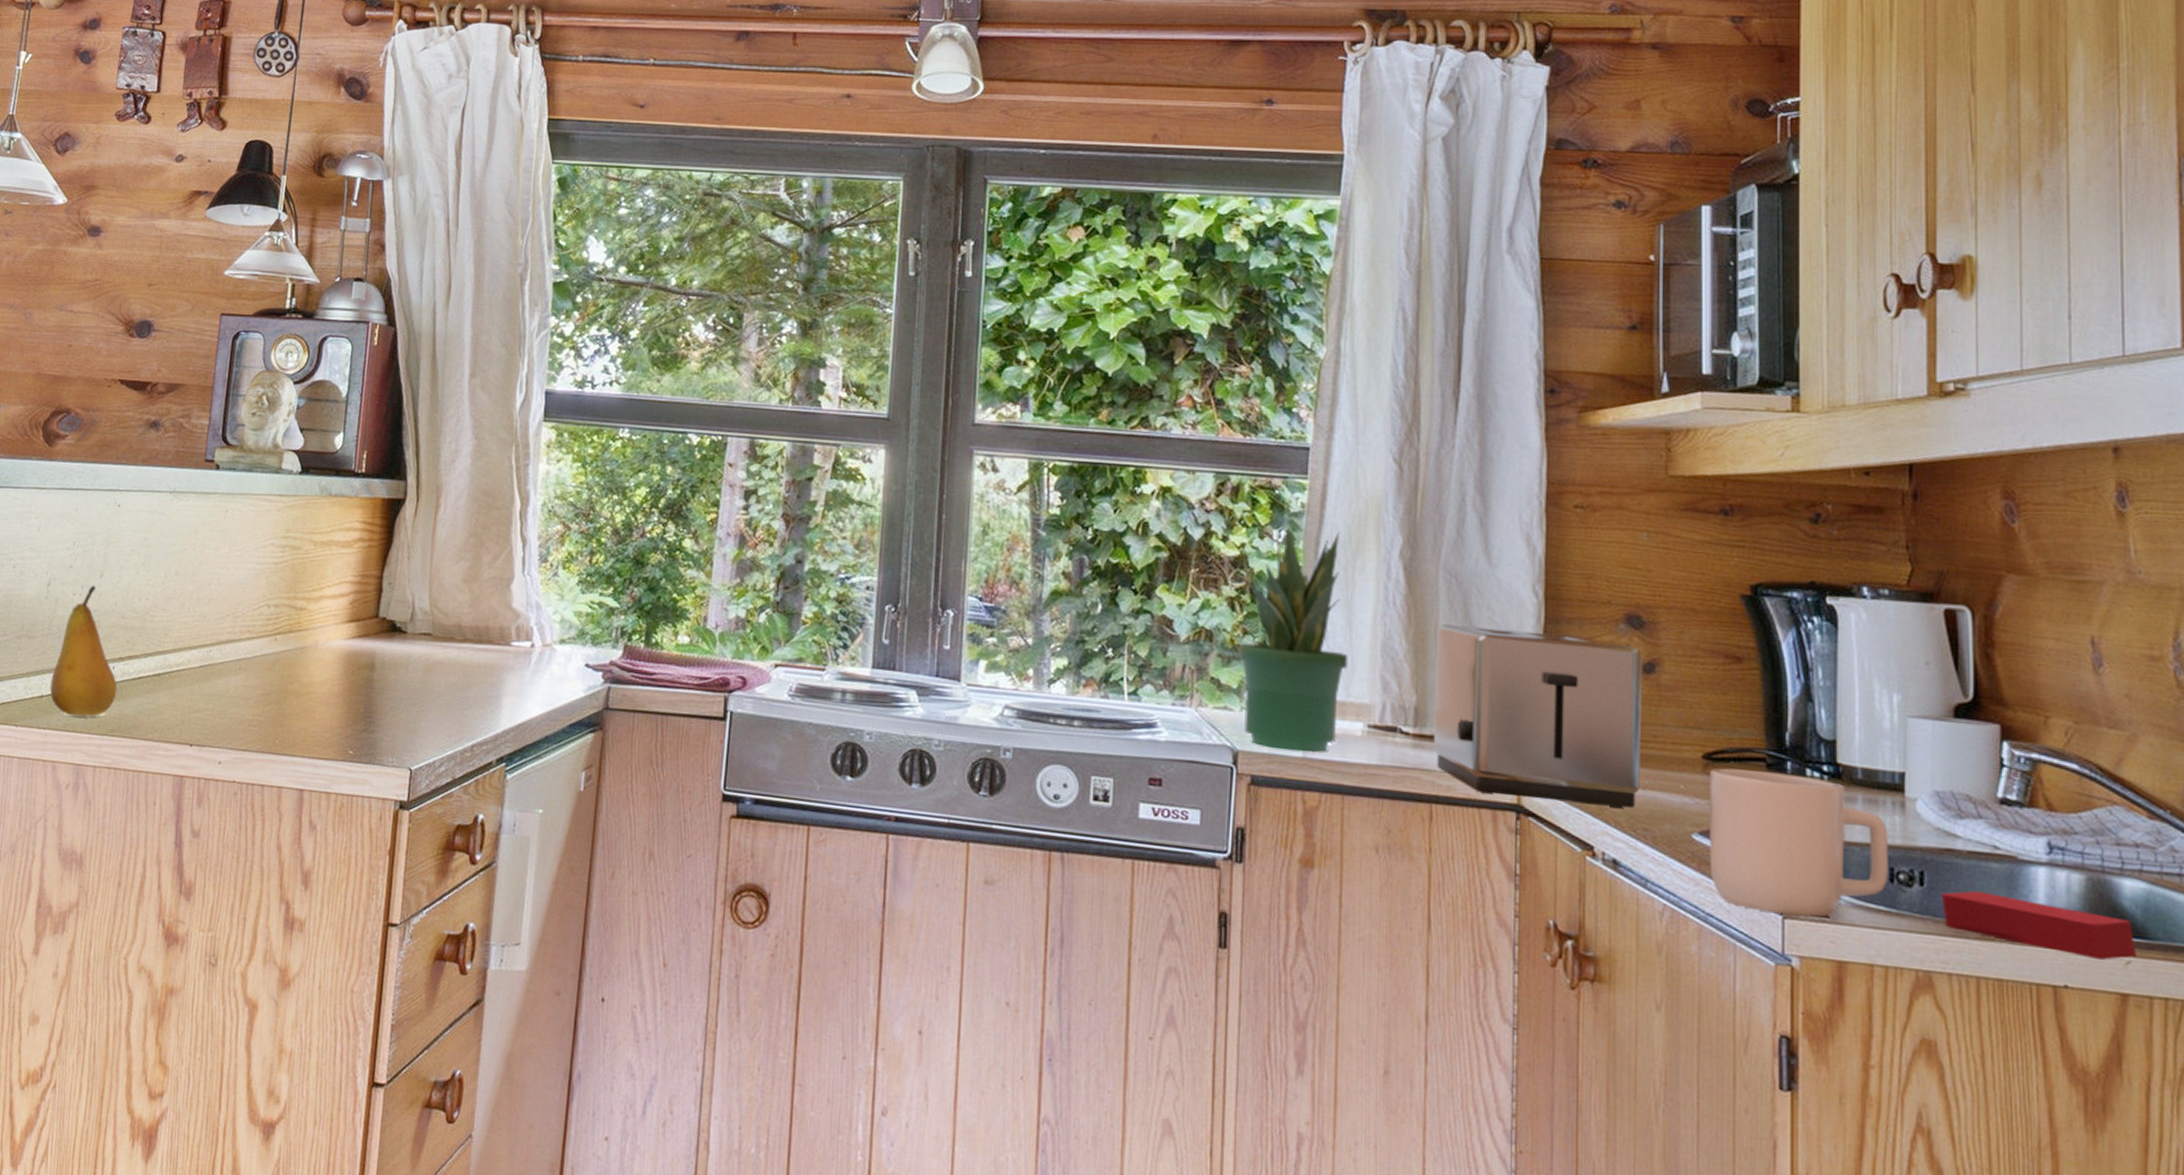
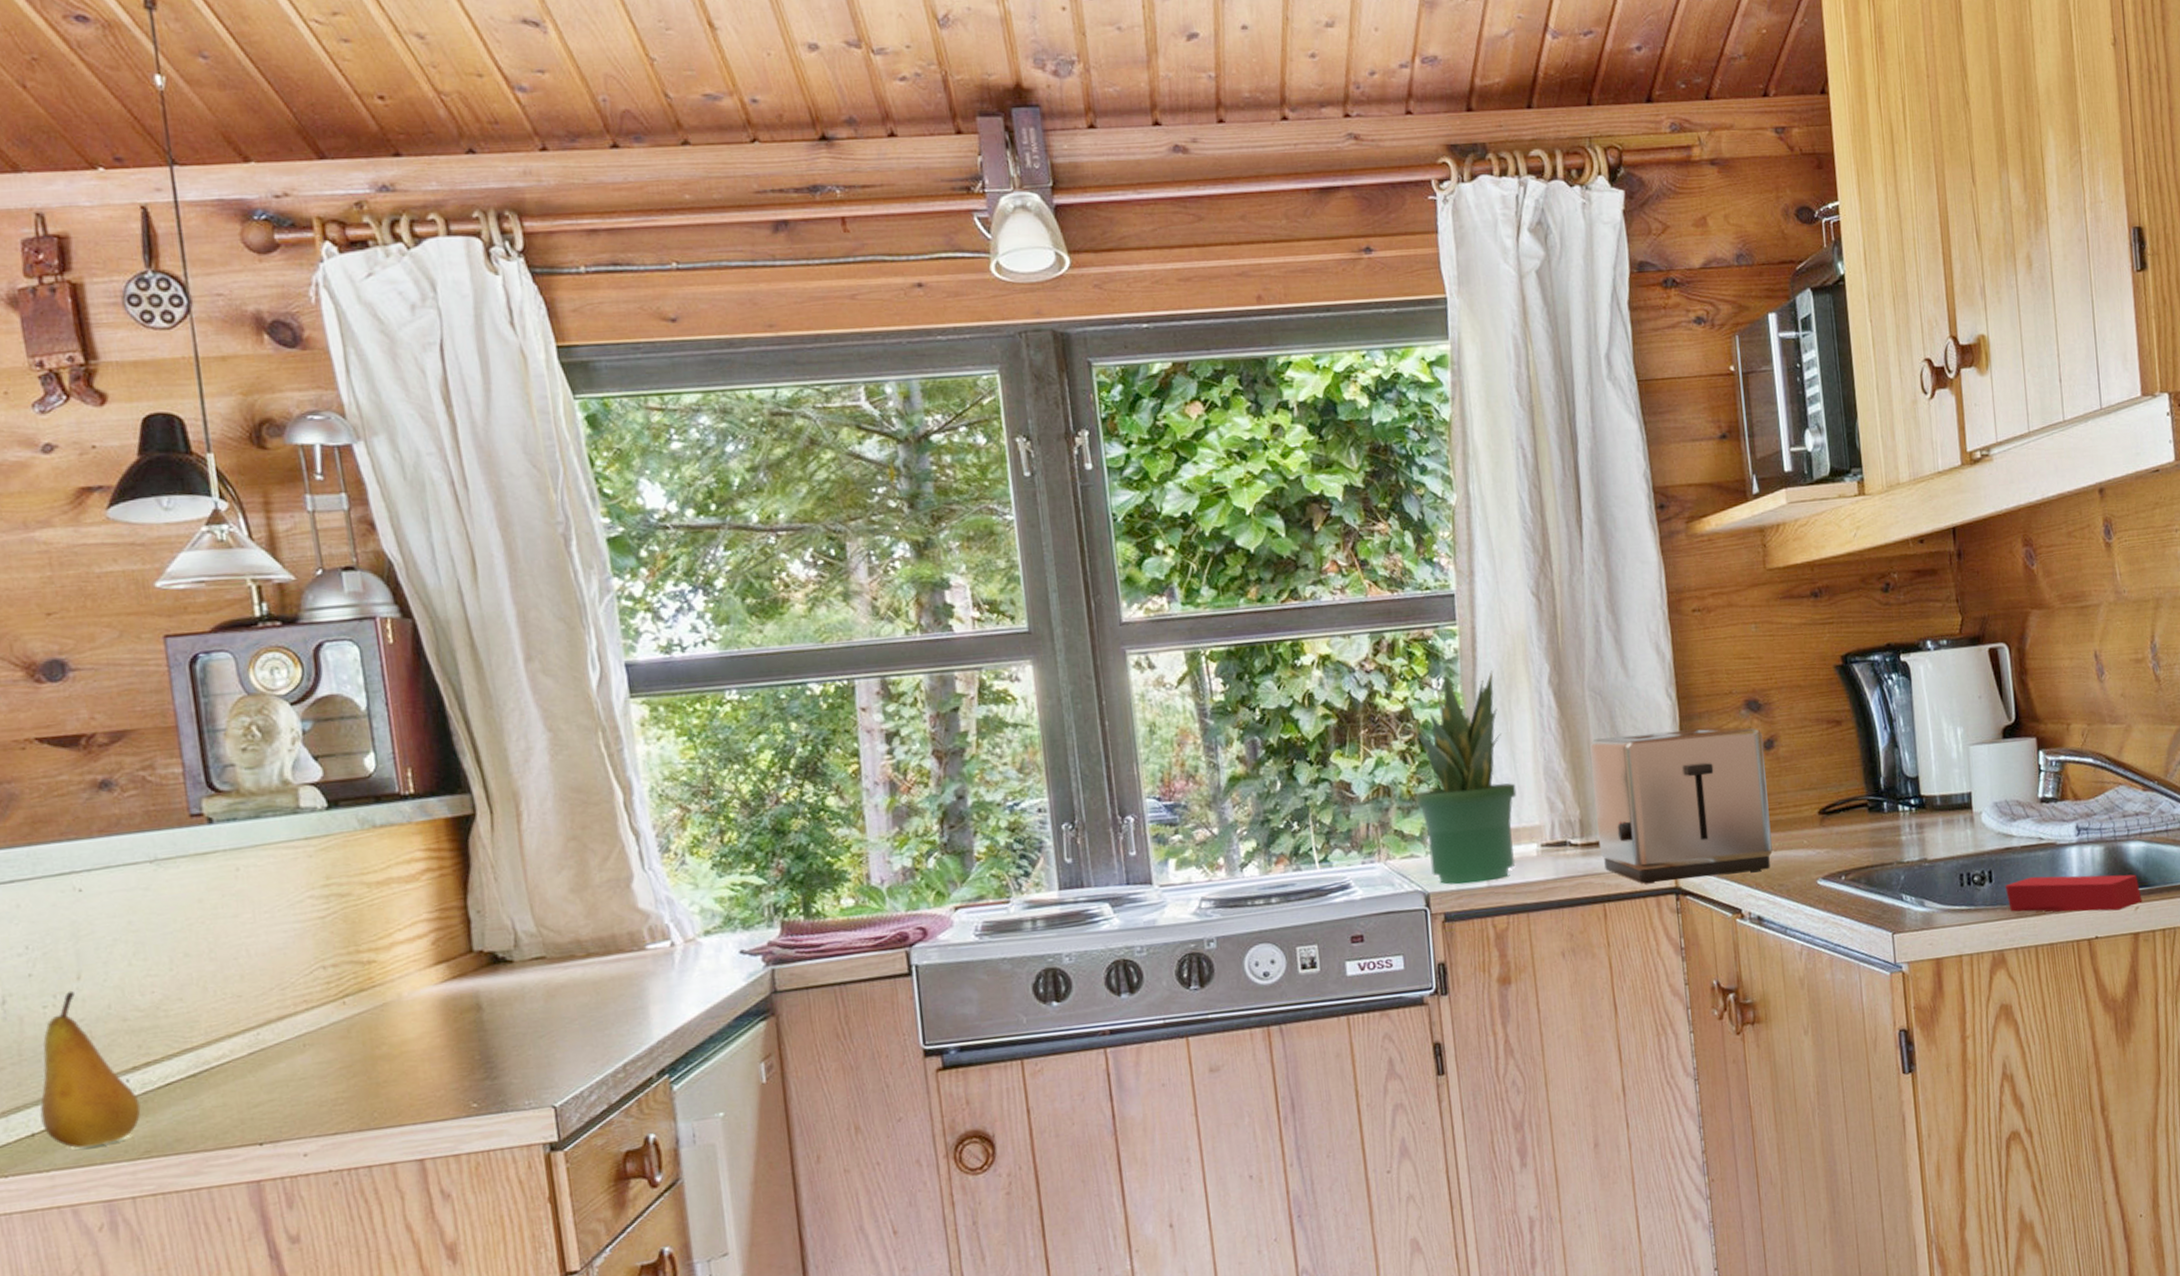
mug: present [1709,767,1888,918] -> none [1826,811,1967,933]

